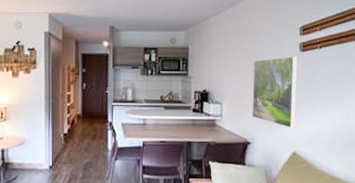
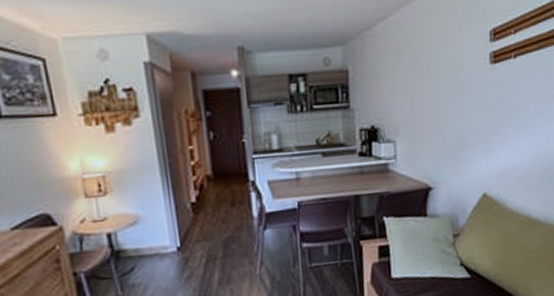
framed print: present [252,57,298,128] -> none [432,71,488,165]

